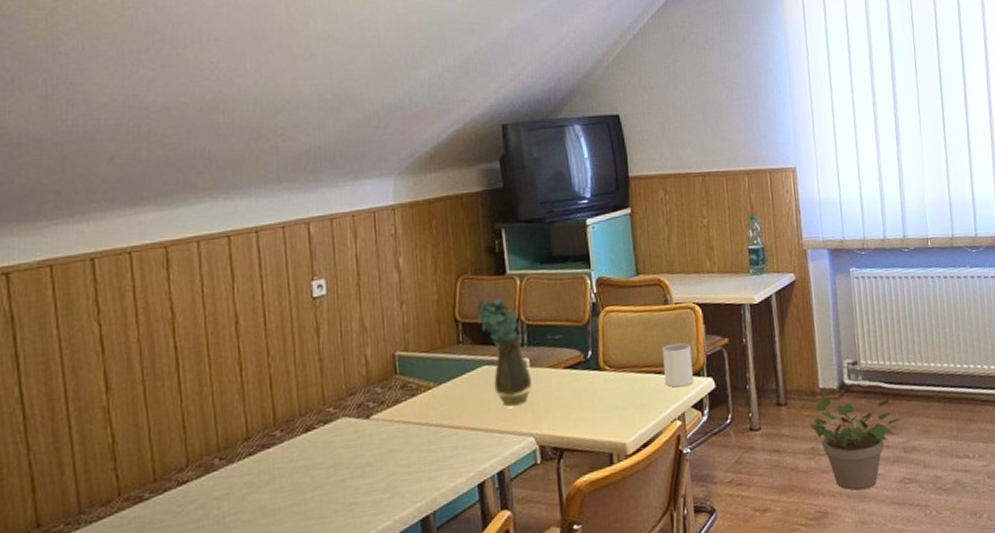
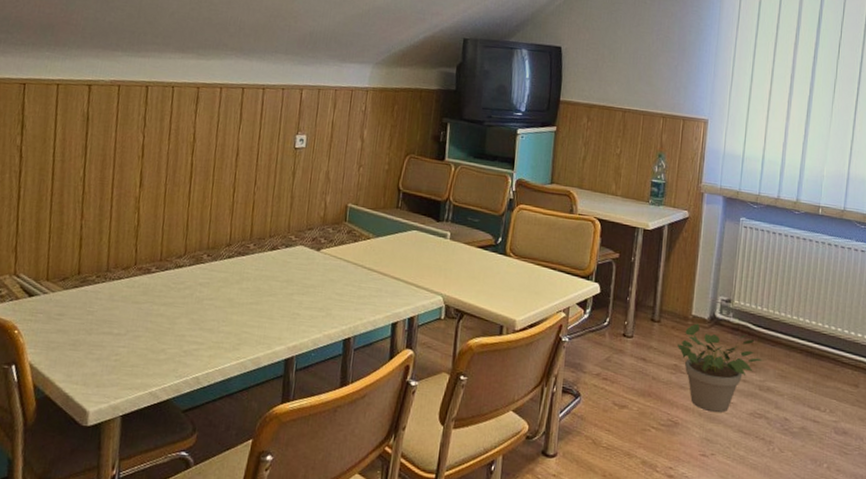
vase: present [476,296,533,407] -> none [415,173,450,269]
cup: present [662,343,694,388] -> none [558,247,585,286]

